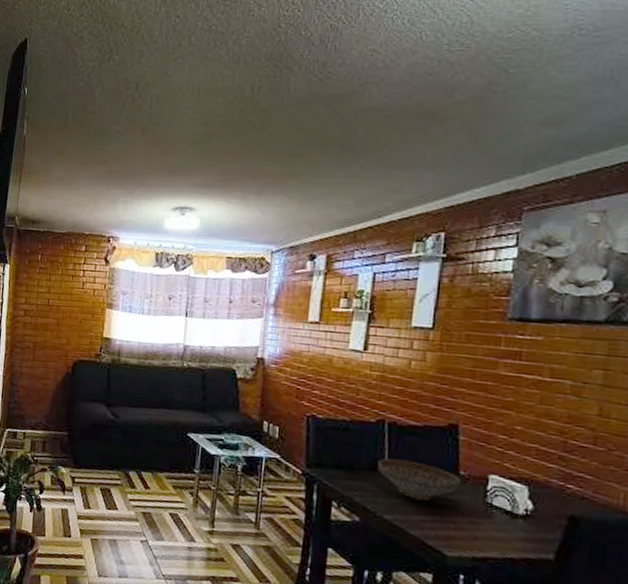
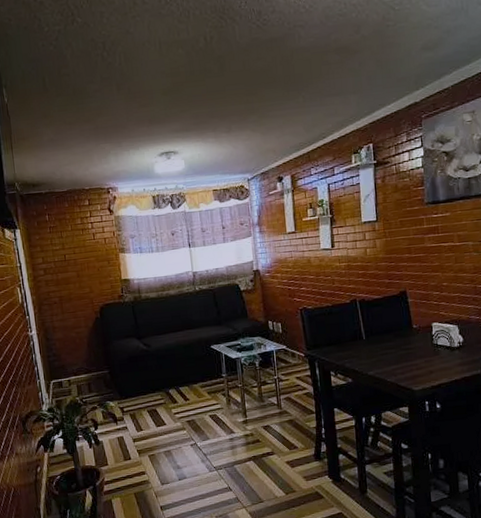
decorative bowl: present [377,458,461,502] -> none [357,326,415,355]

